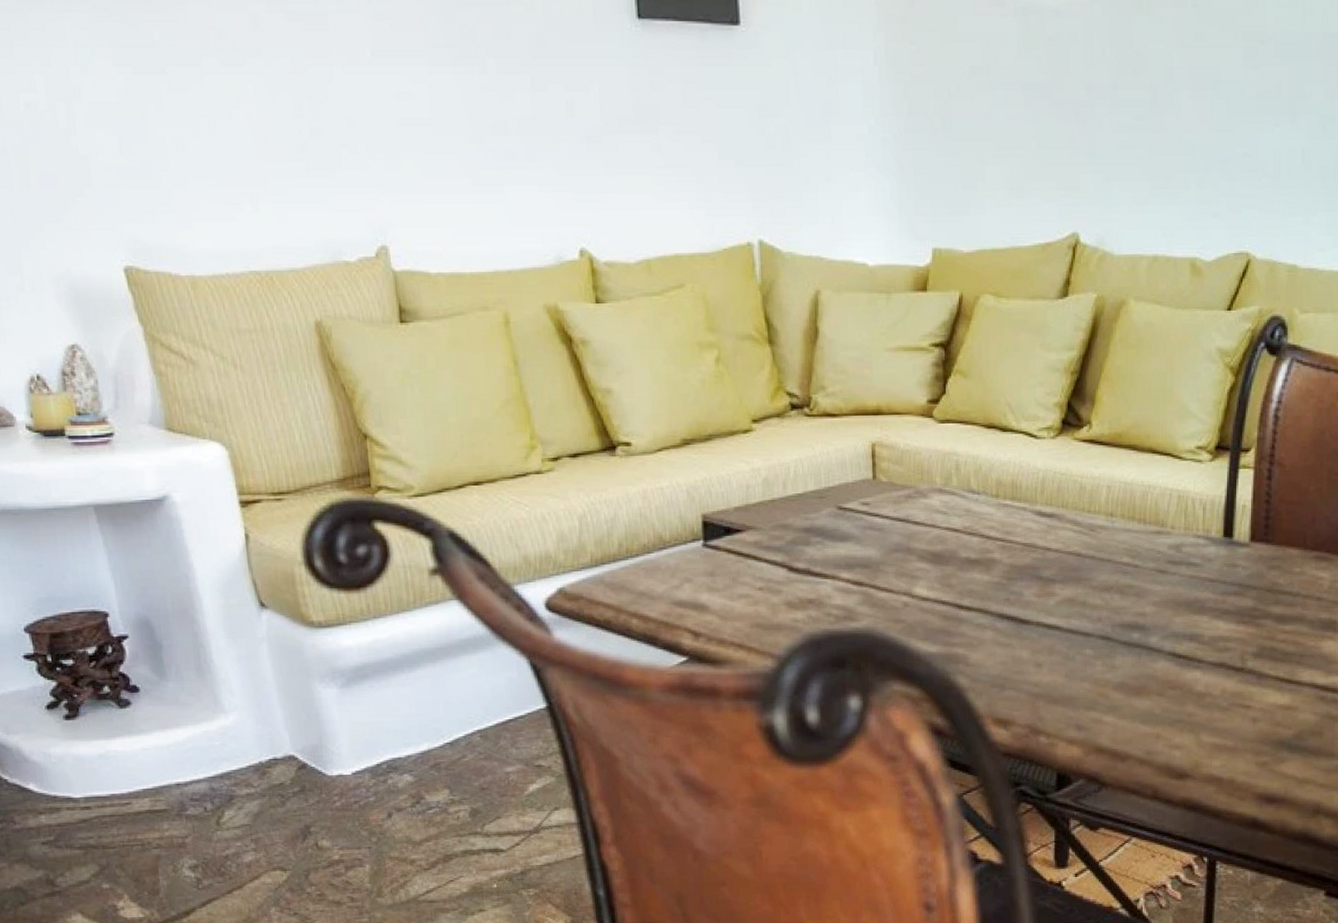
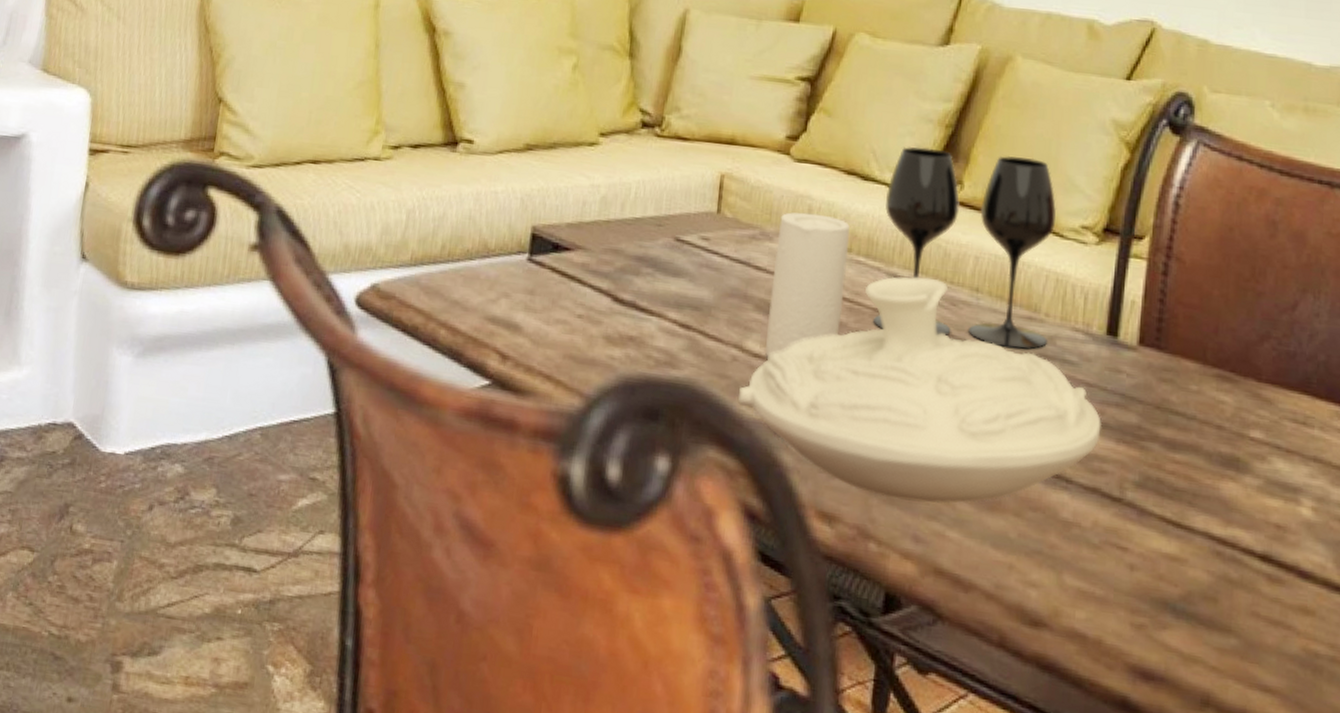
decorative bowl: none [913,510,1223,699] -> present [738,276,1101,504]
candle: none [931,467,996,598] -> present [765,212,850,356]
wine glass: none [1024,393,1175,560] -> present [874,147,1057,349]

